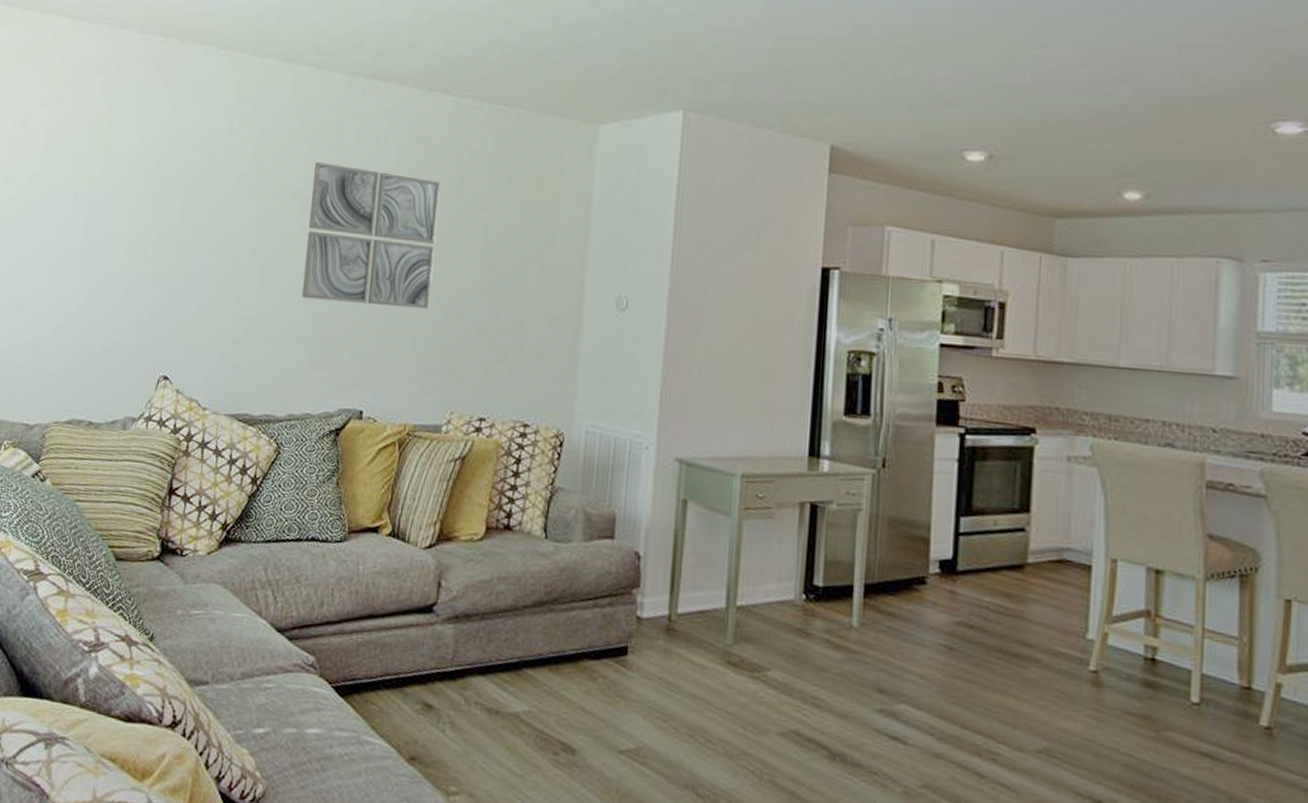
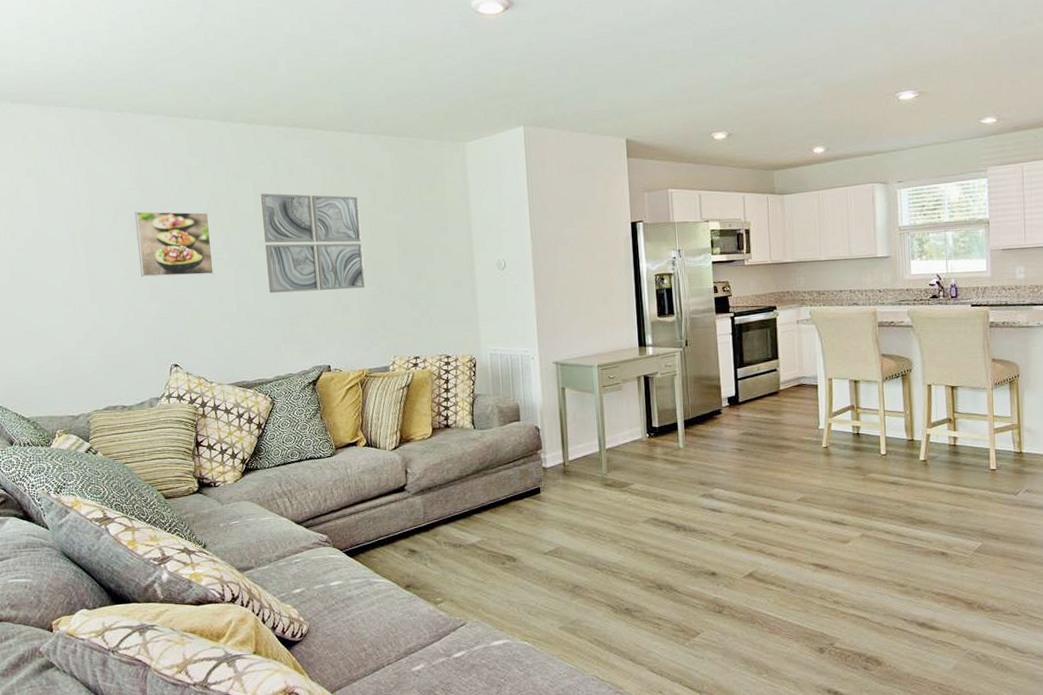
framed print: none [146,166,245,262] -> present [134,211,214,277]

